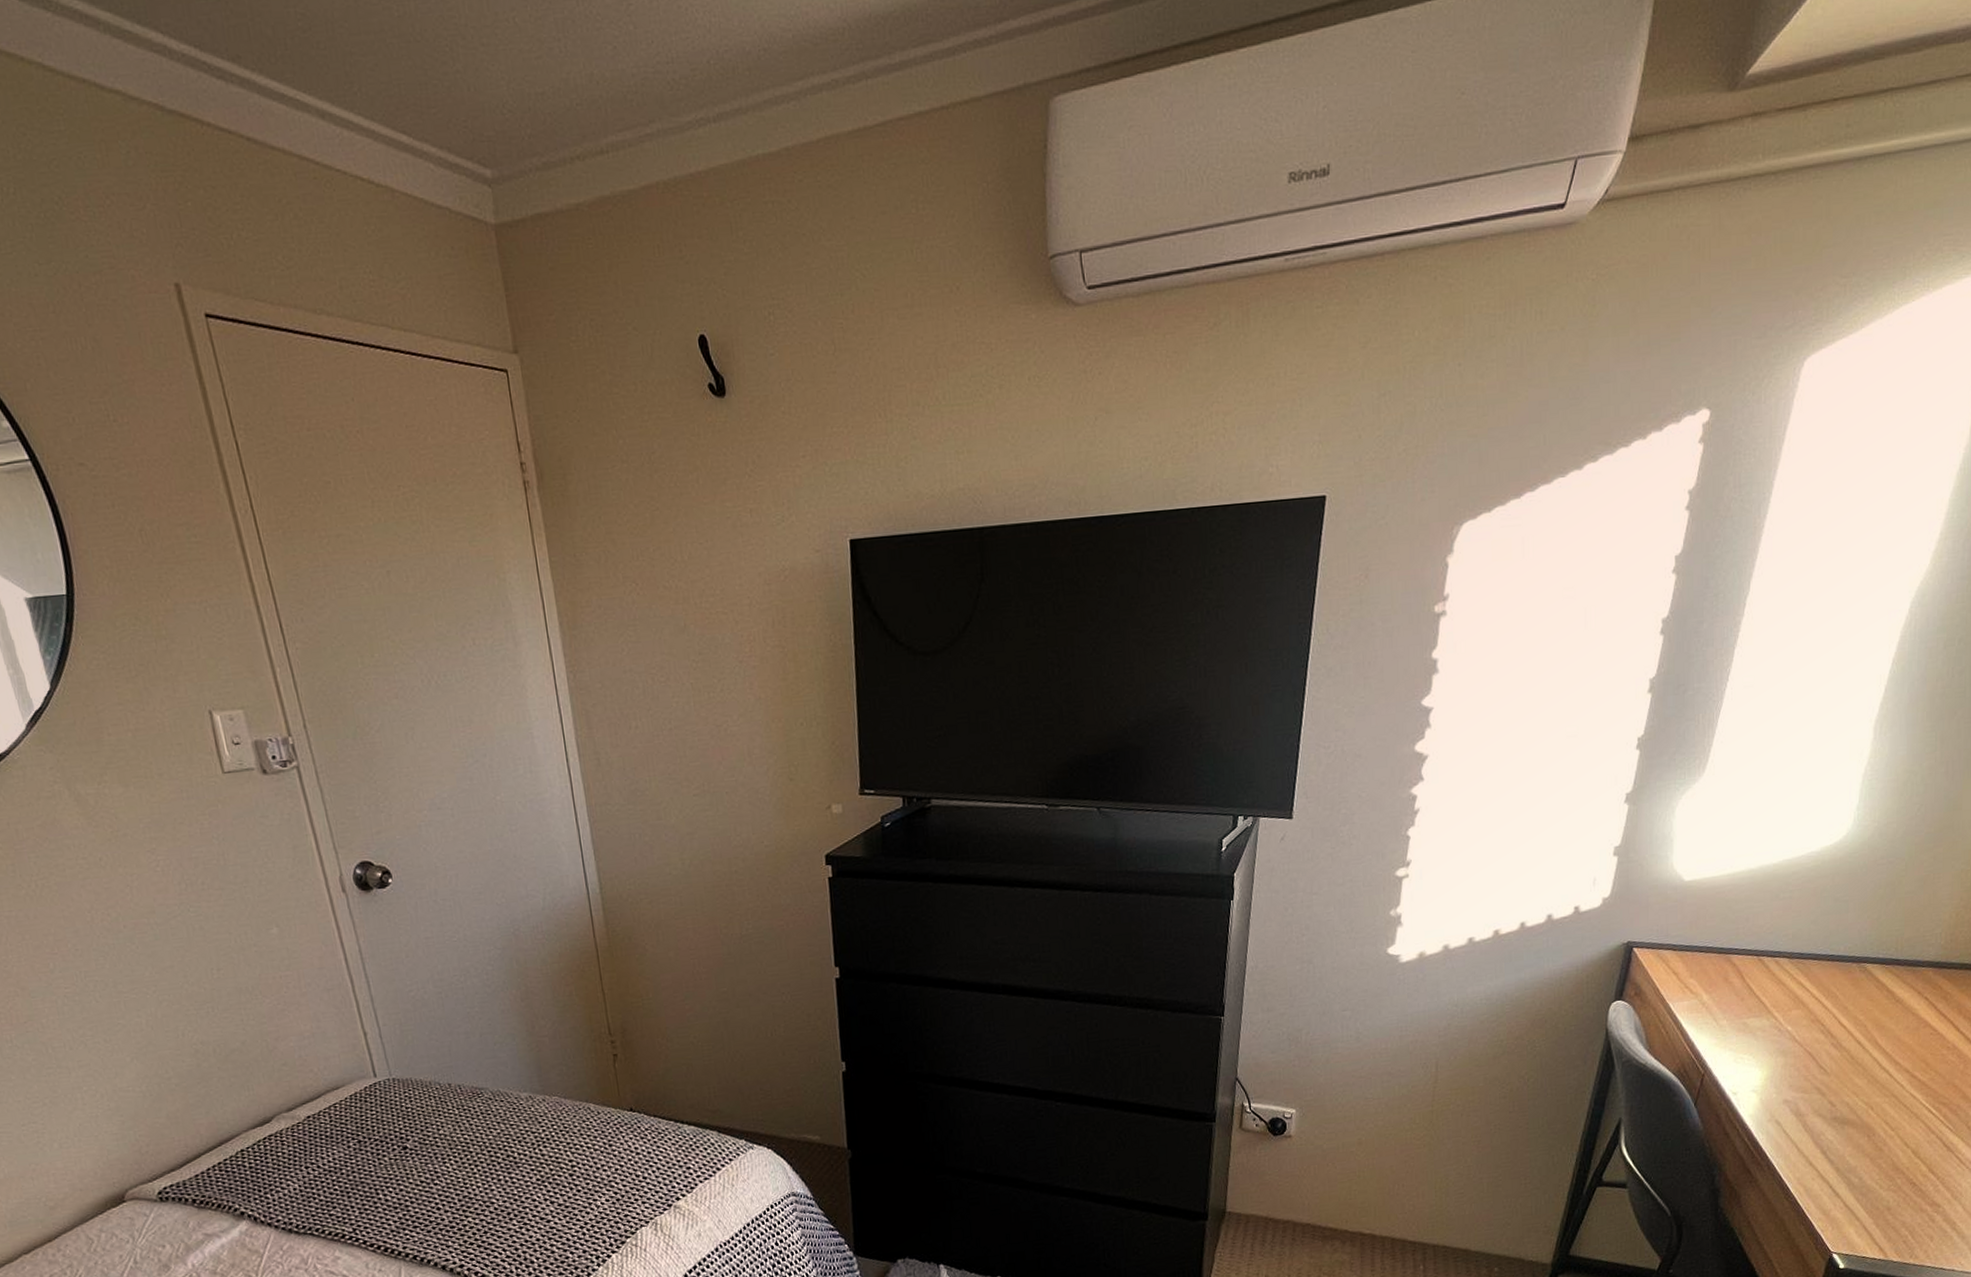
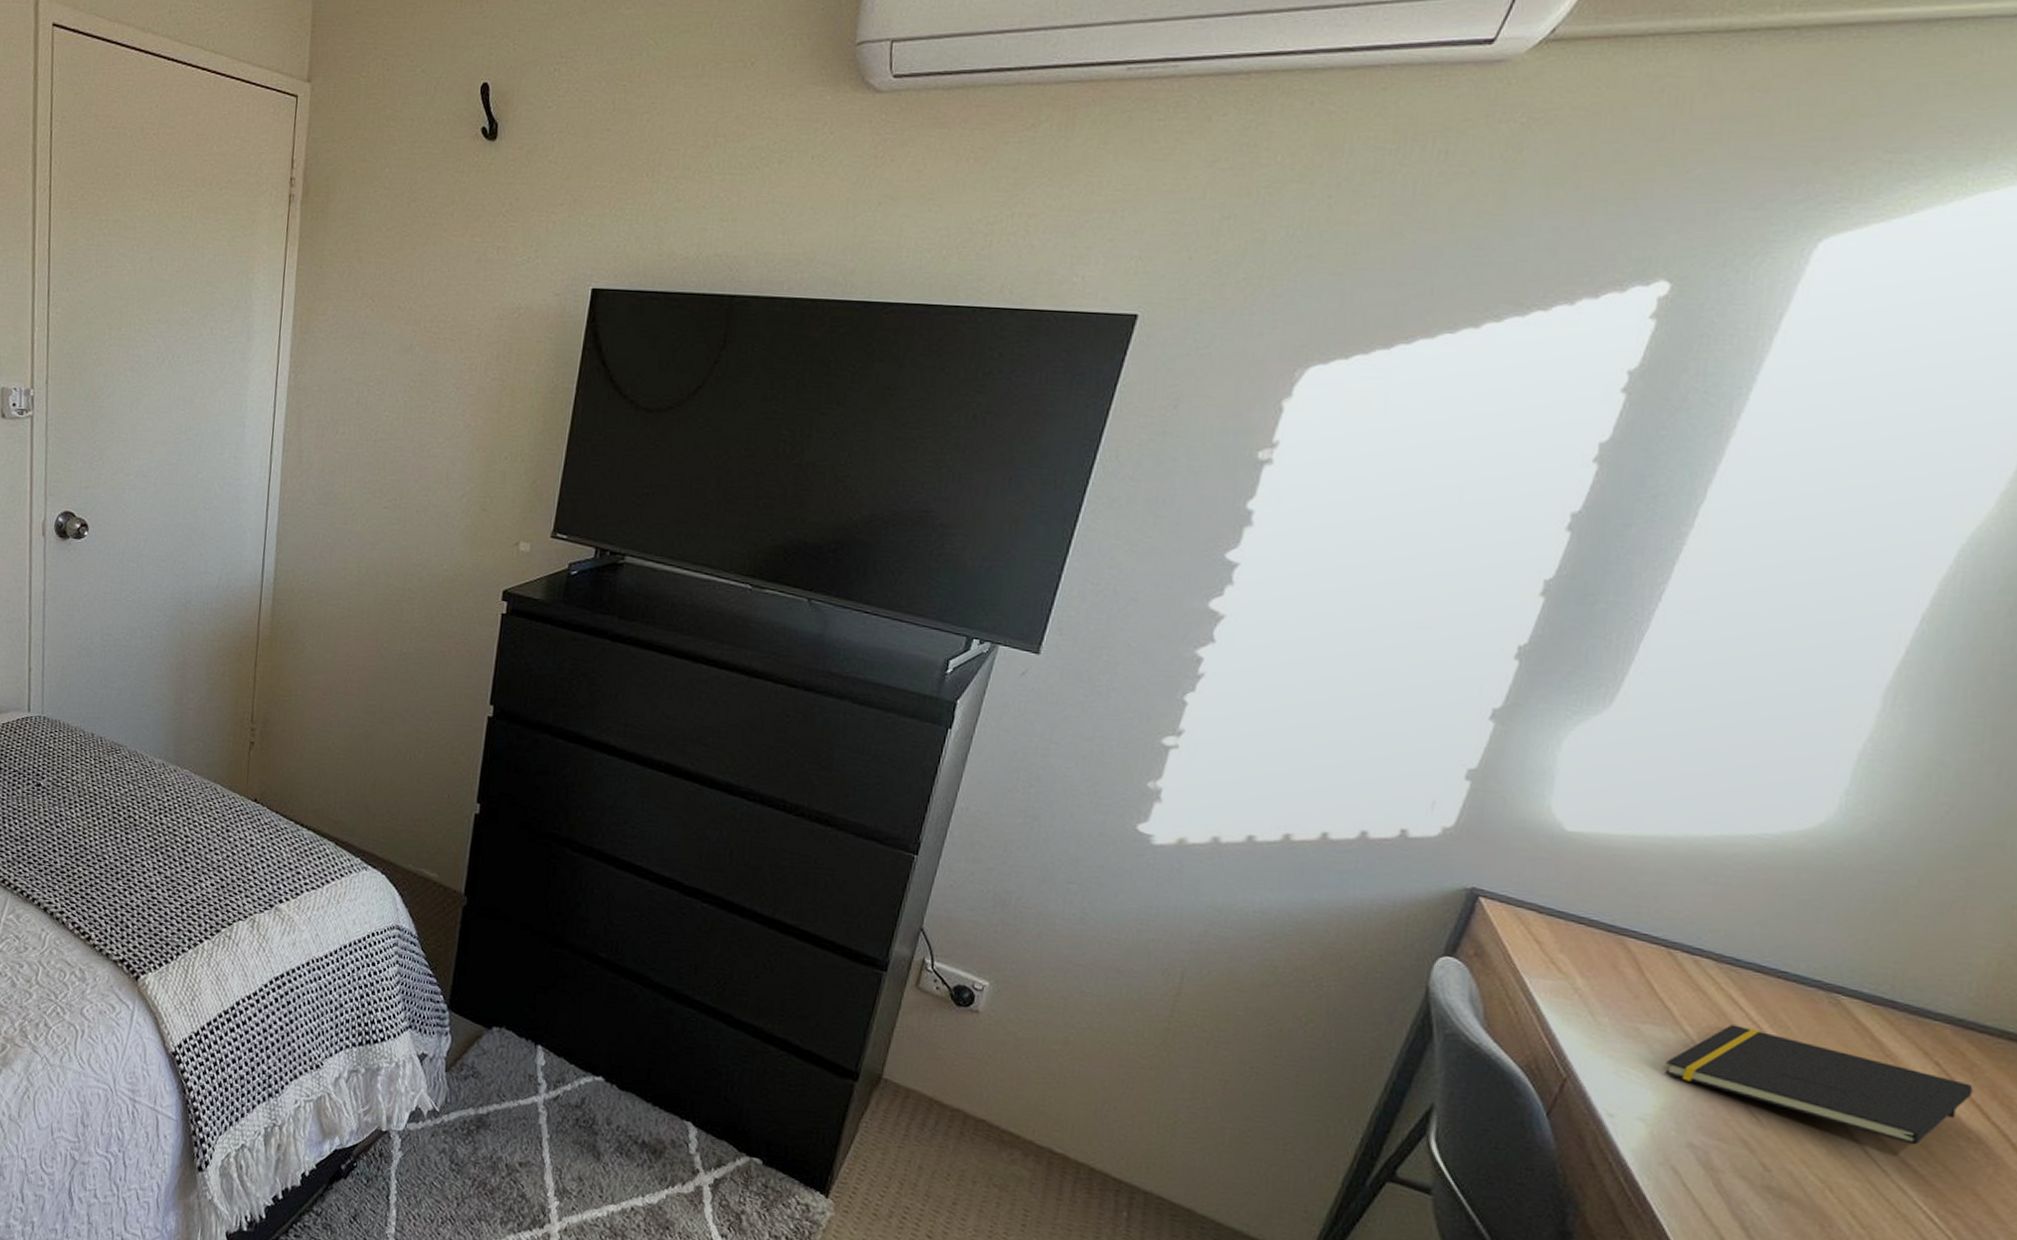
notepad: none [1765,1003,1948,1062] -> present [1665,1024,1973,1145]

